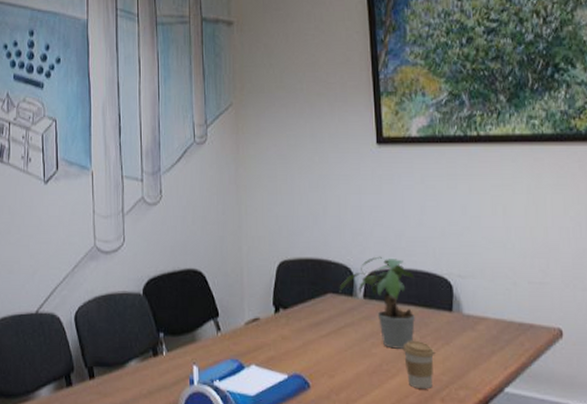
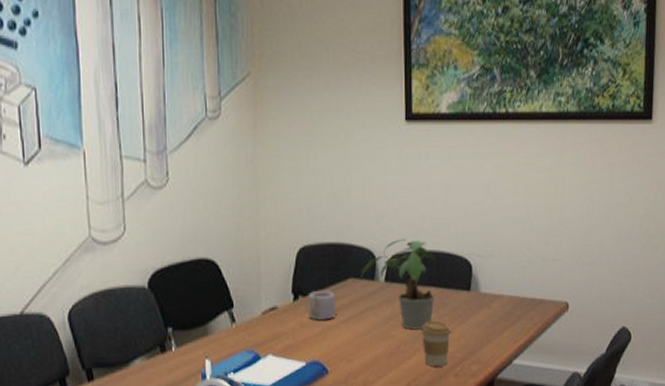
mug: none [288,303,316,334] -> present [308,290,336,321]

